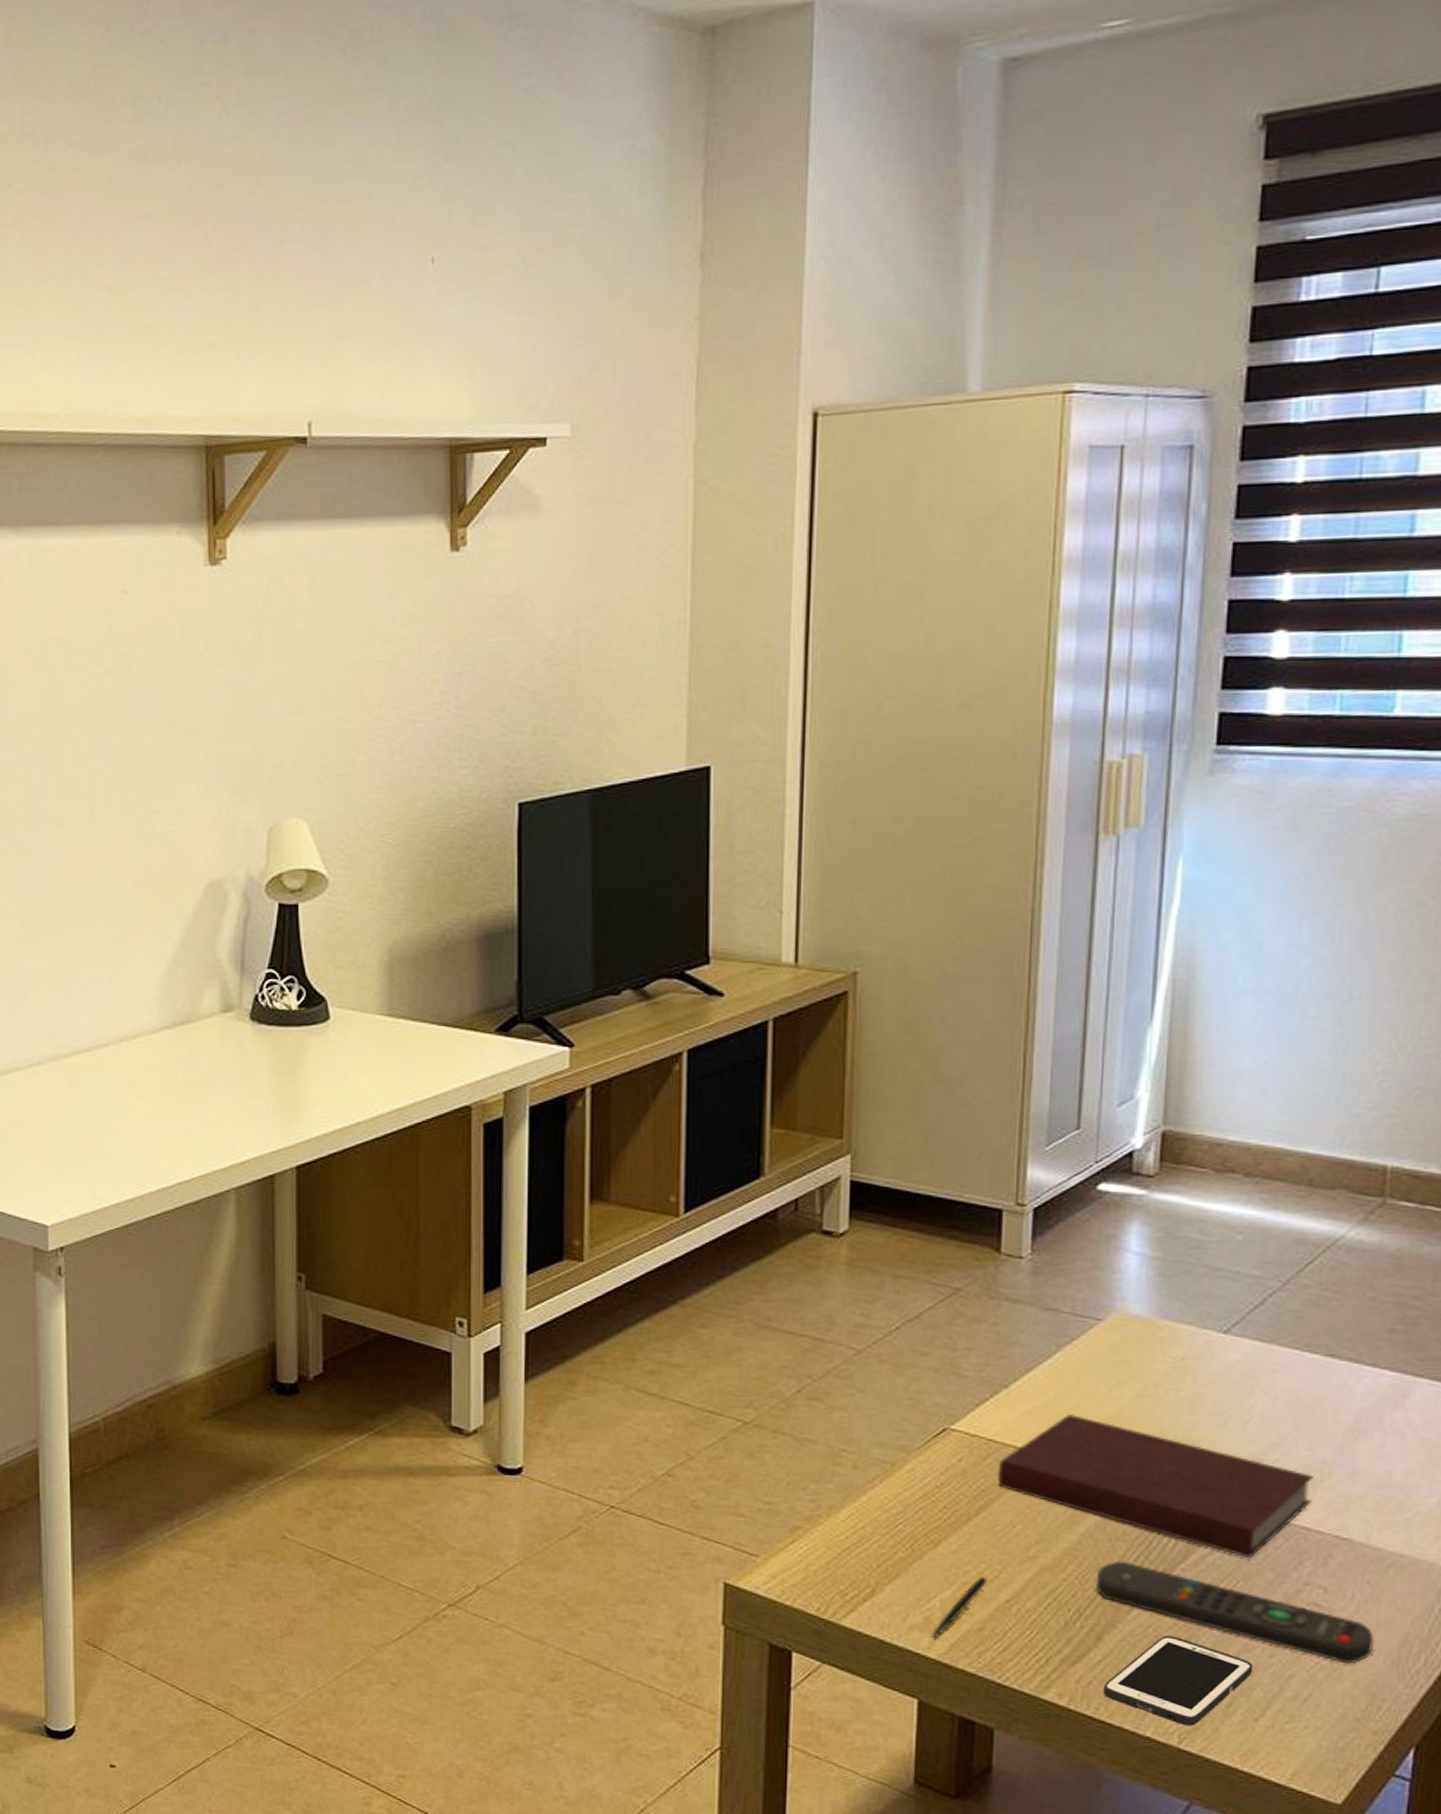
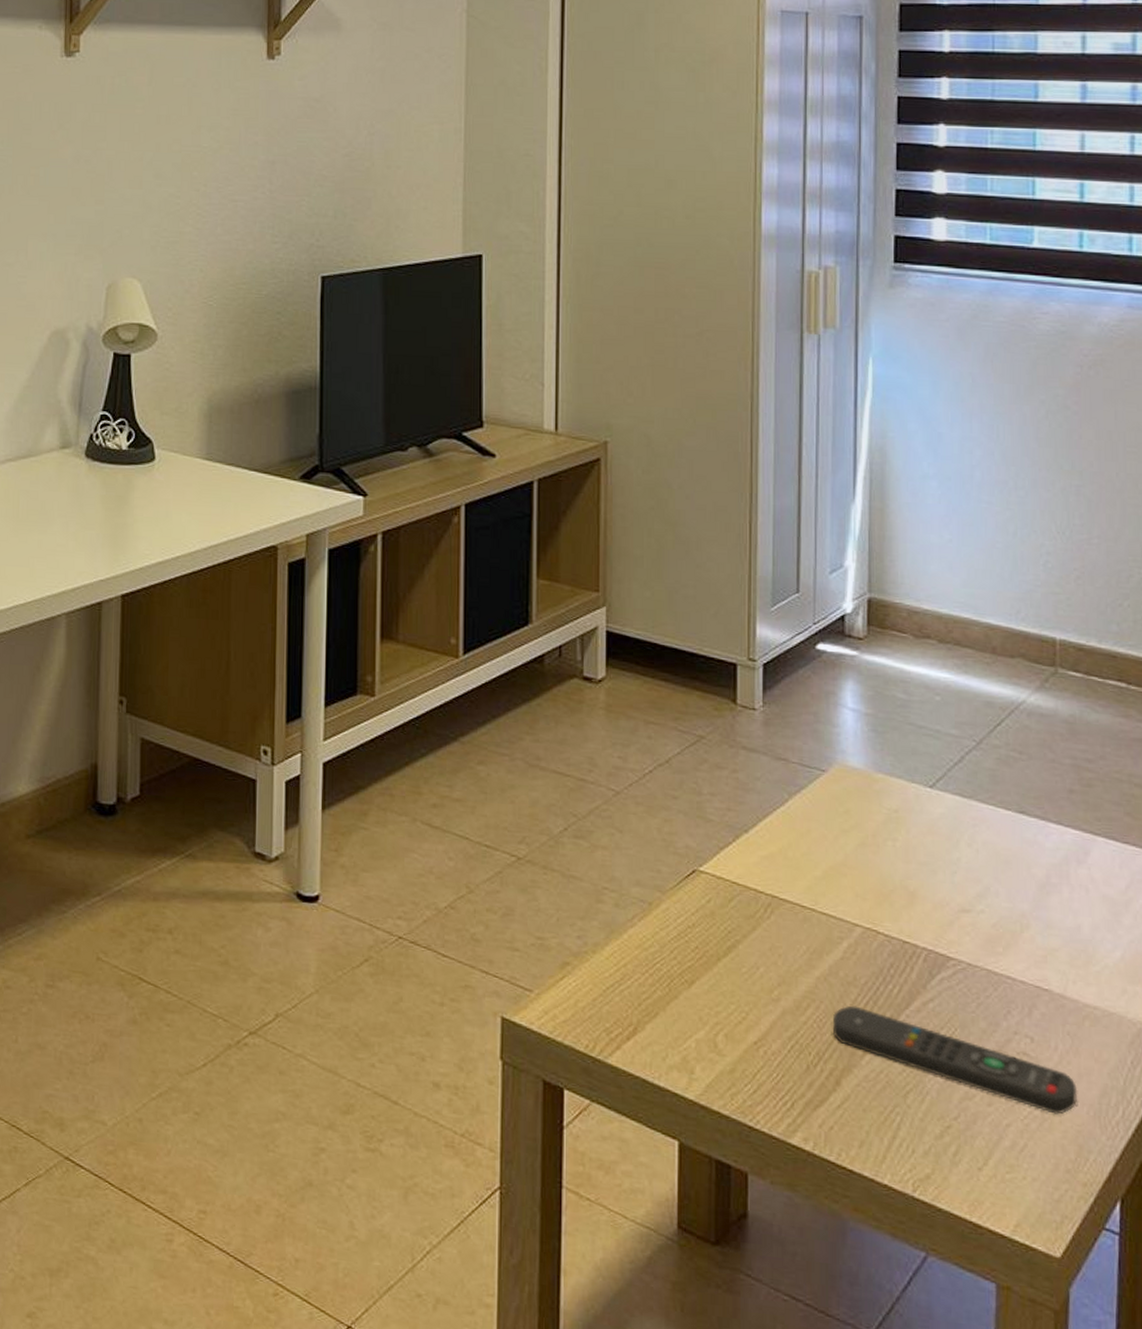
pen: present [931,1576,988,1639] -> none [688,1017,737,1080]
notebook: present [997,1413,1314,1559] -> none [742,859,1015,1007]
cell phone: present [1103,1635,1253,1727] -> none [844,1081,974,1175]

